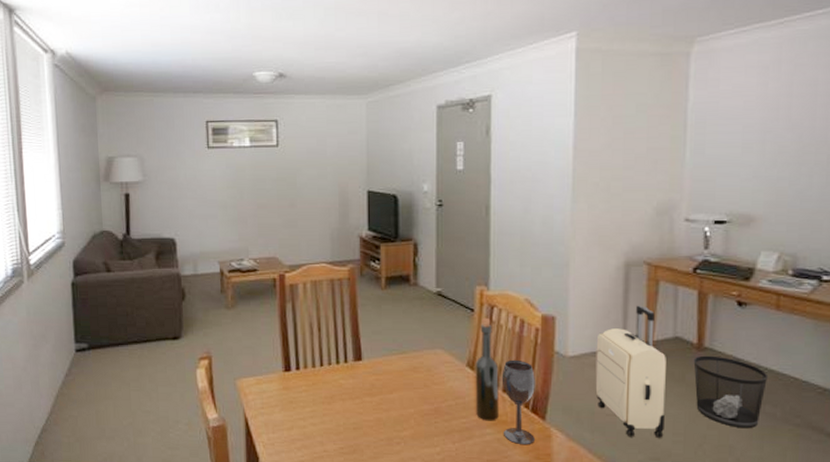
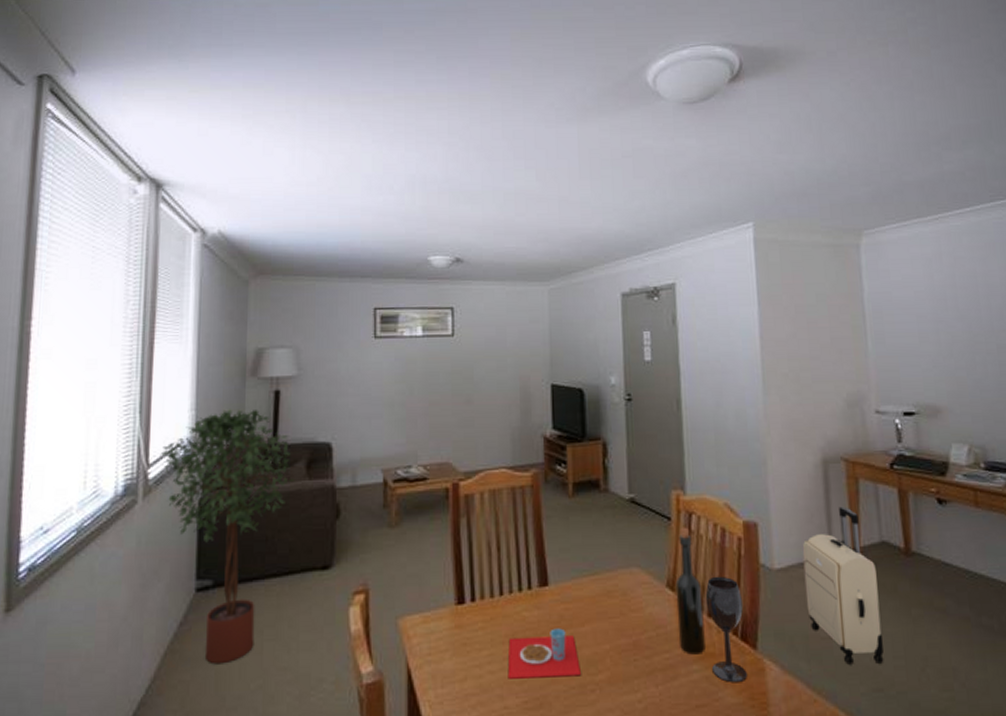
potted tree: none [37,208,148,406] -> present [160,408,296,664]
place setting: none [327,394,388,432] -> present [507,628,581,679]
waste bin: present [693,355,769,429] -> none [903,561,980,646]

